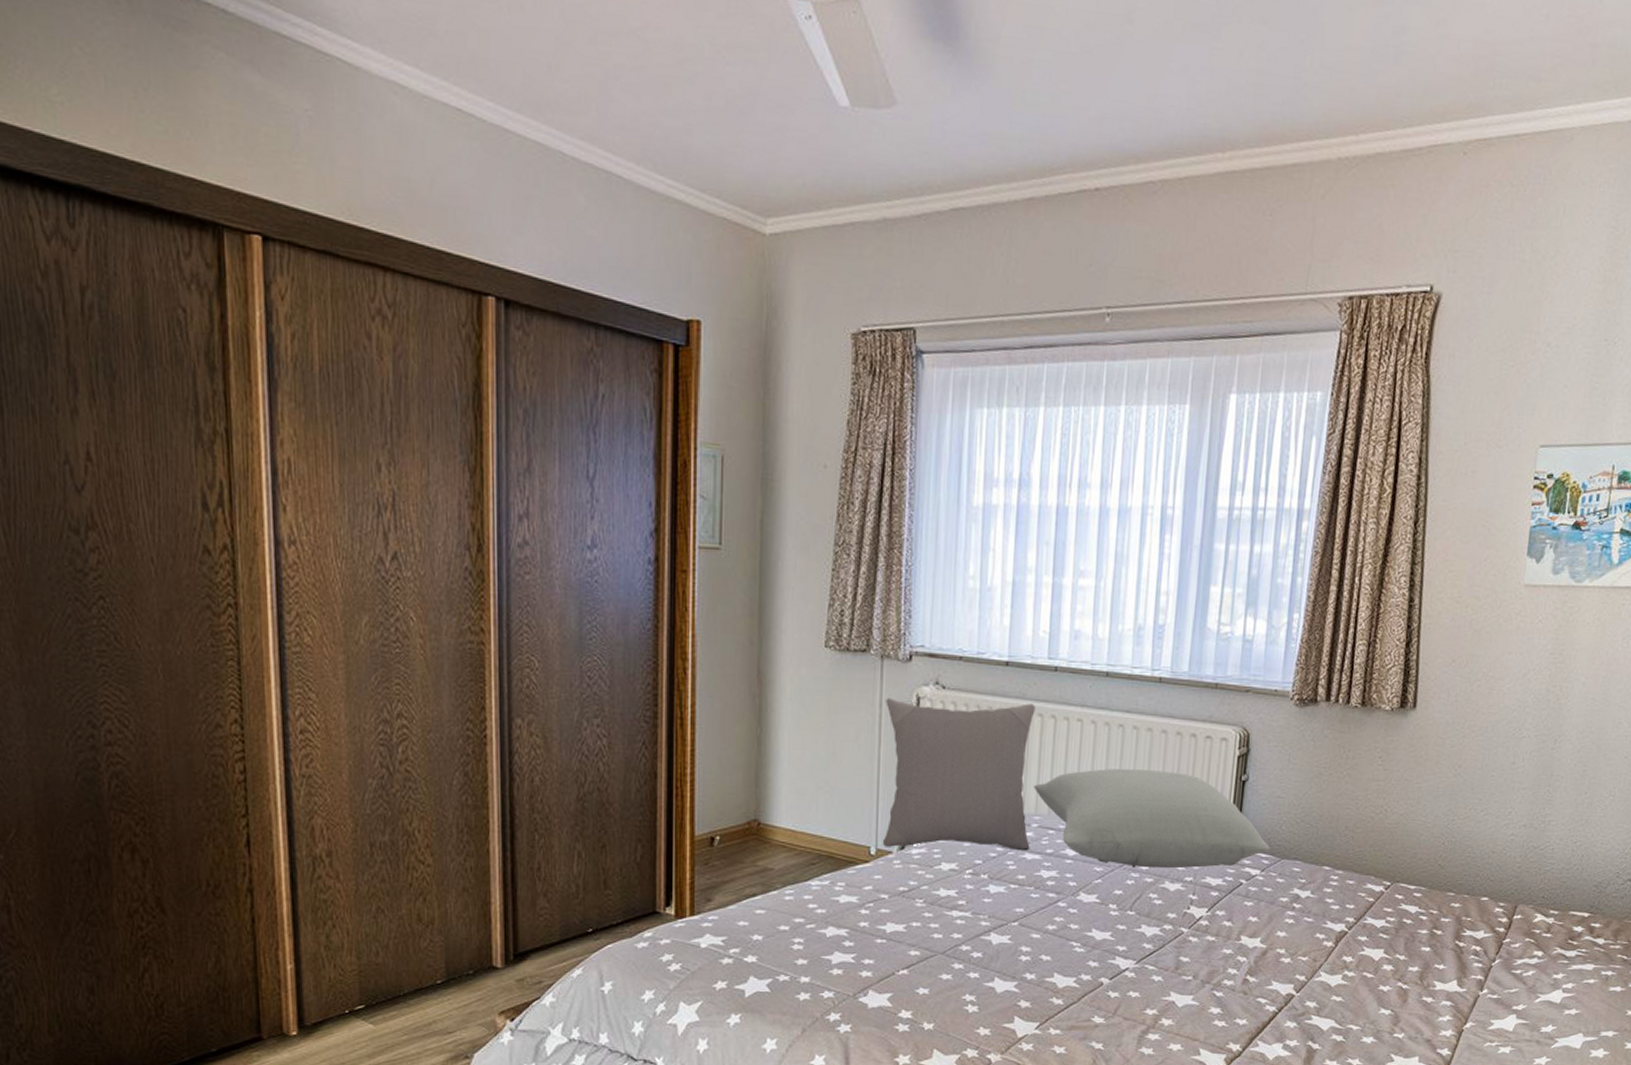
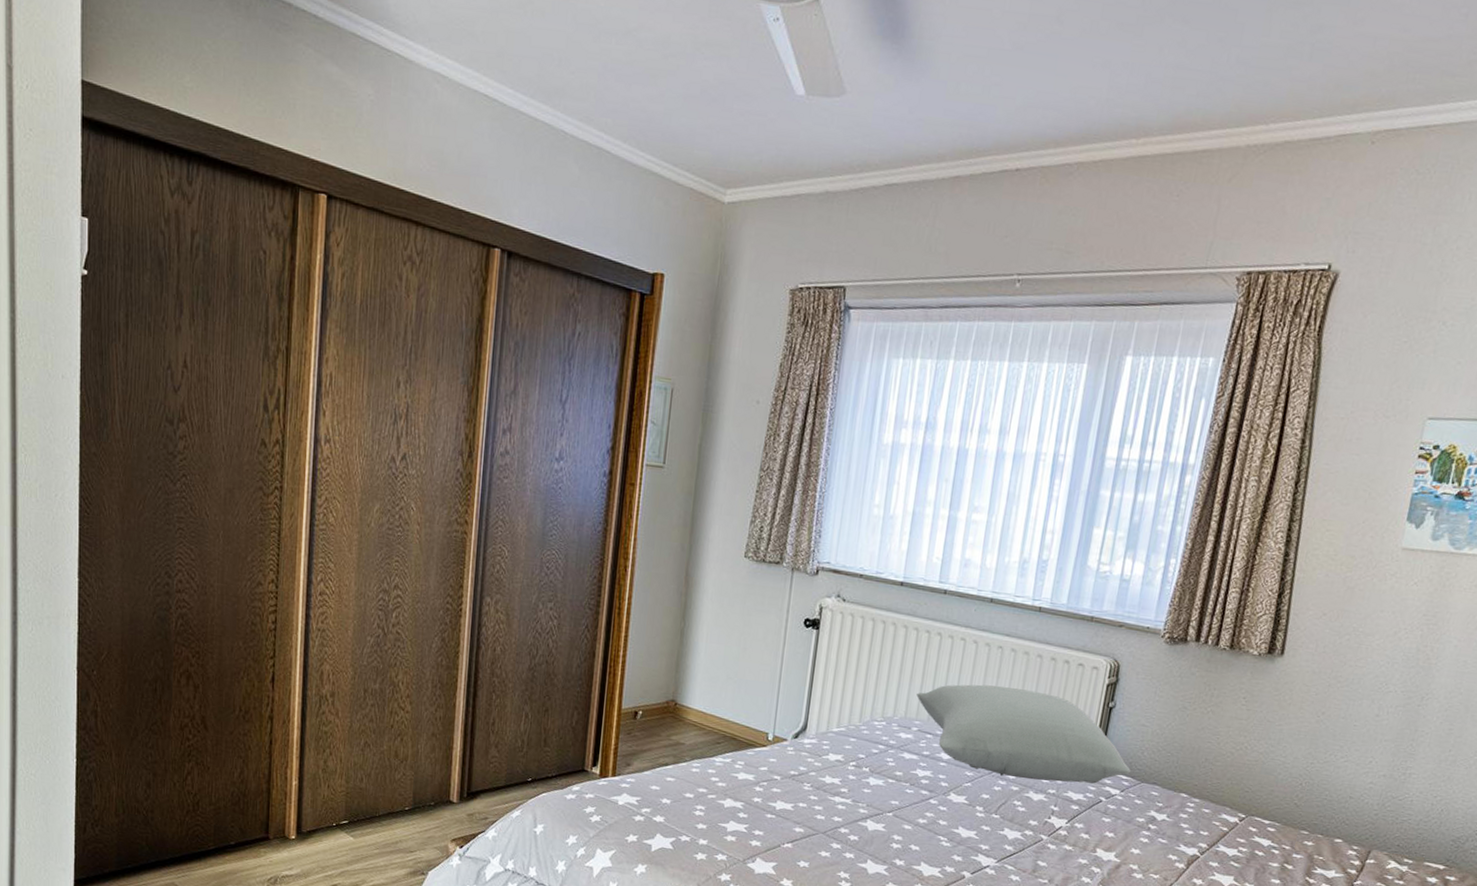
pillow: present [882,698,1036,851] -> none [779,605,924,751]

